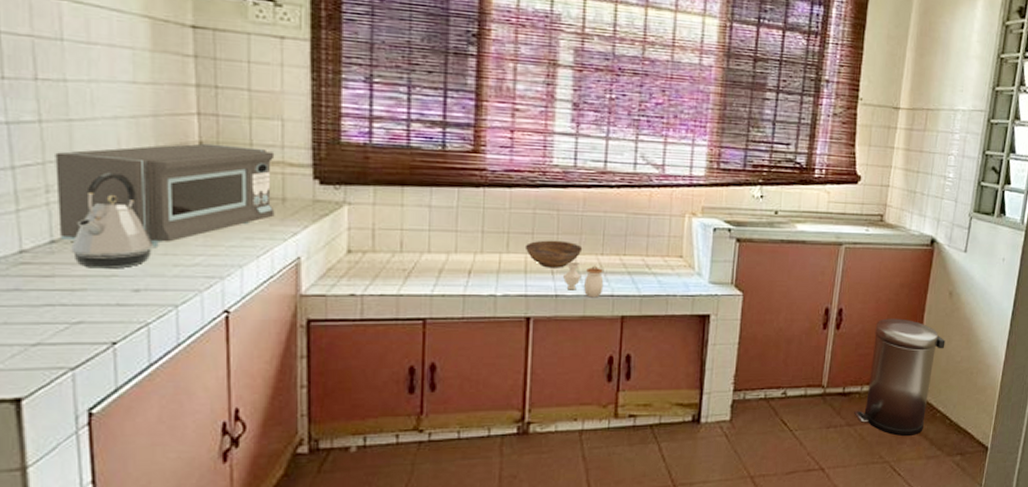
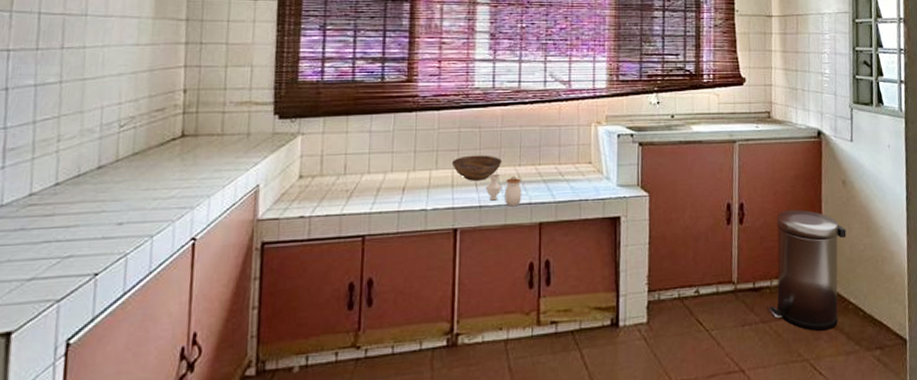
microwave: present [55,143,275,247] -> none [63,90,244,183]
kettle: present [71,172,153,269] -> none [71,120,139,206]

